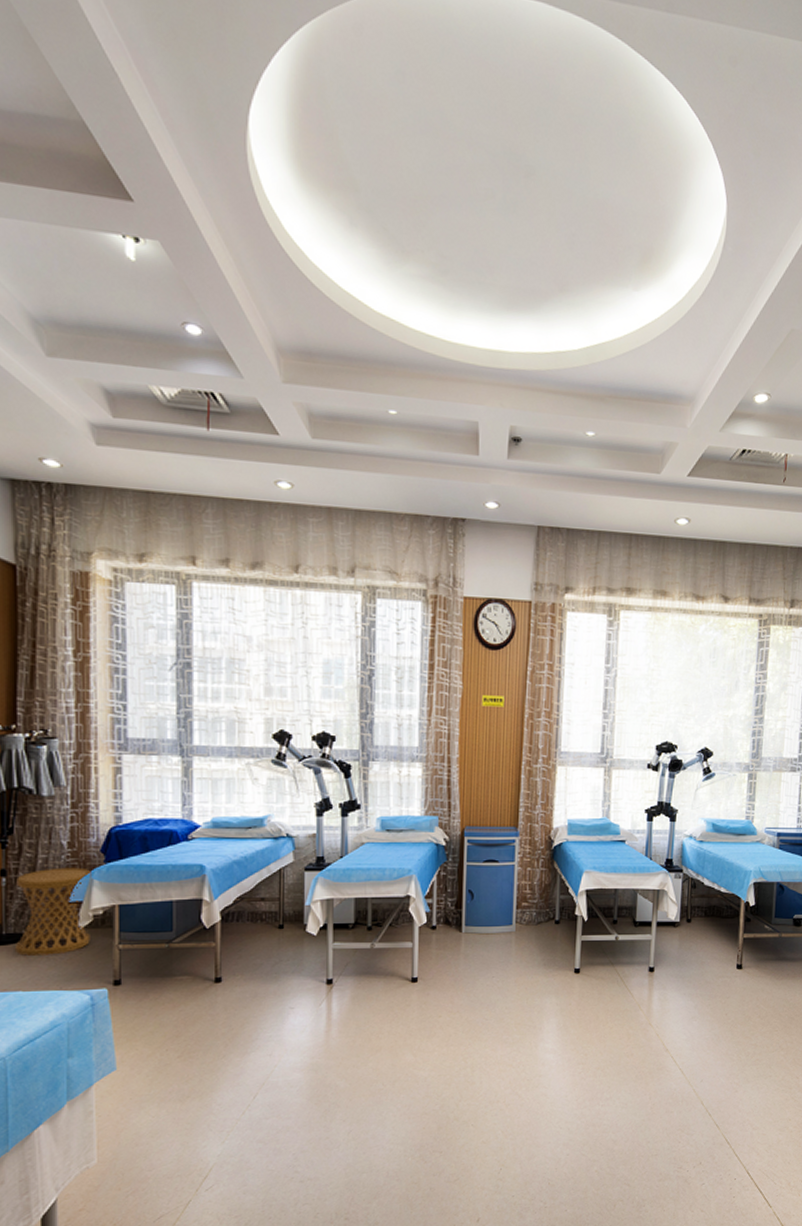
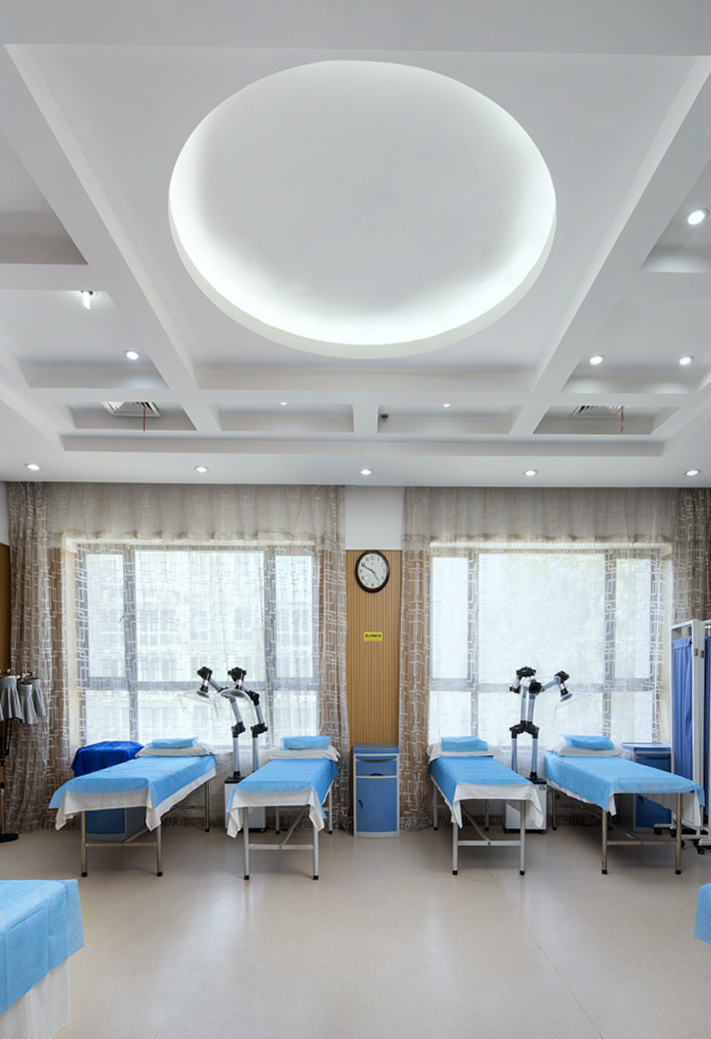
side table: present [16,867,91,956] -> none [11,781,65,851]

